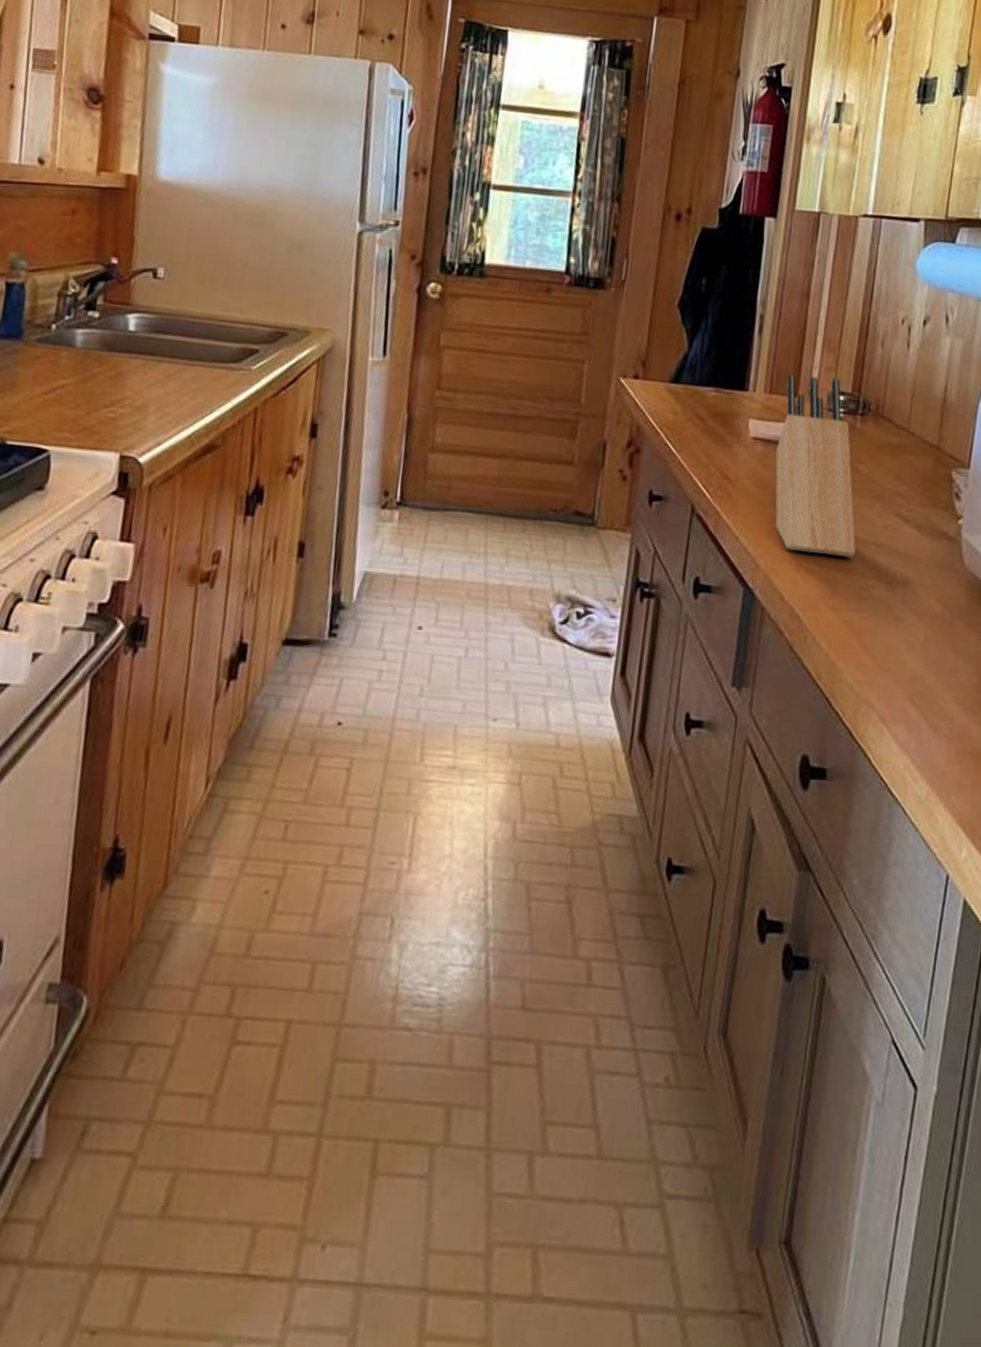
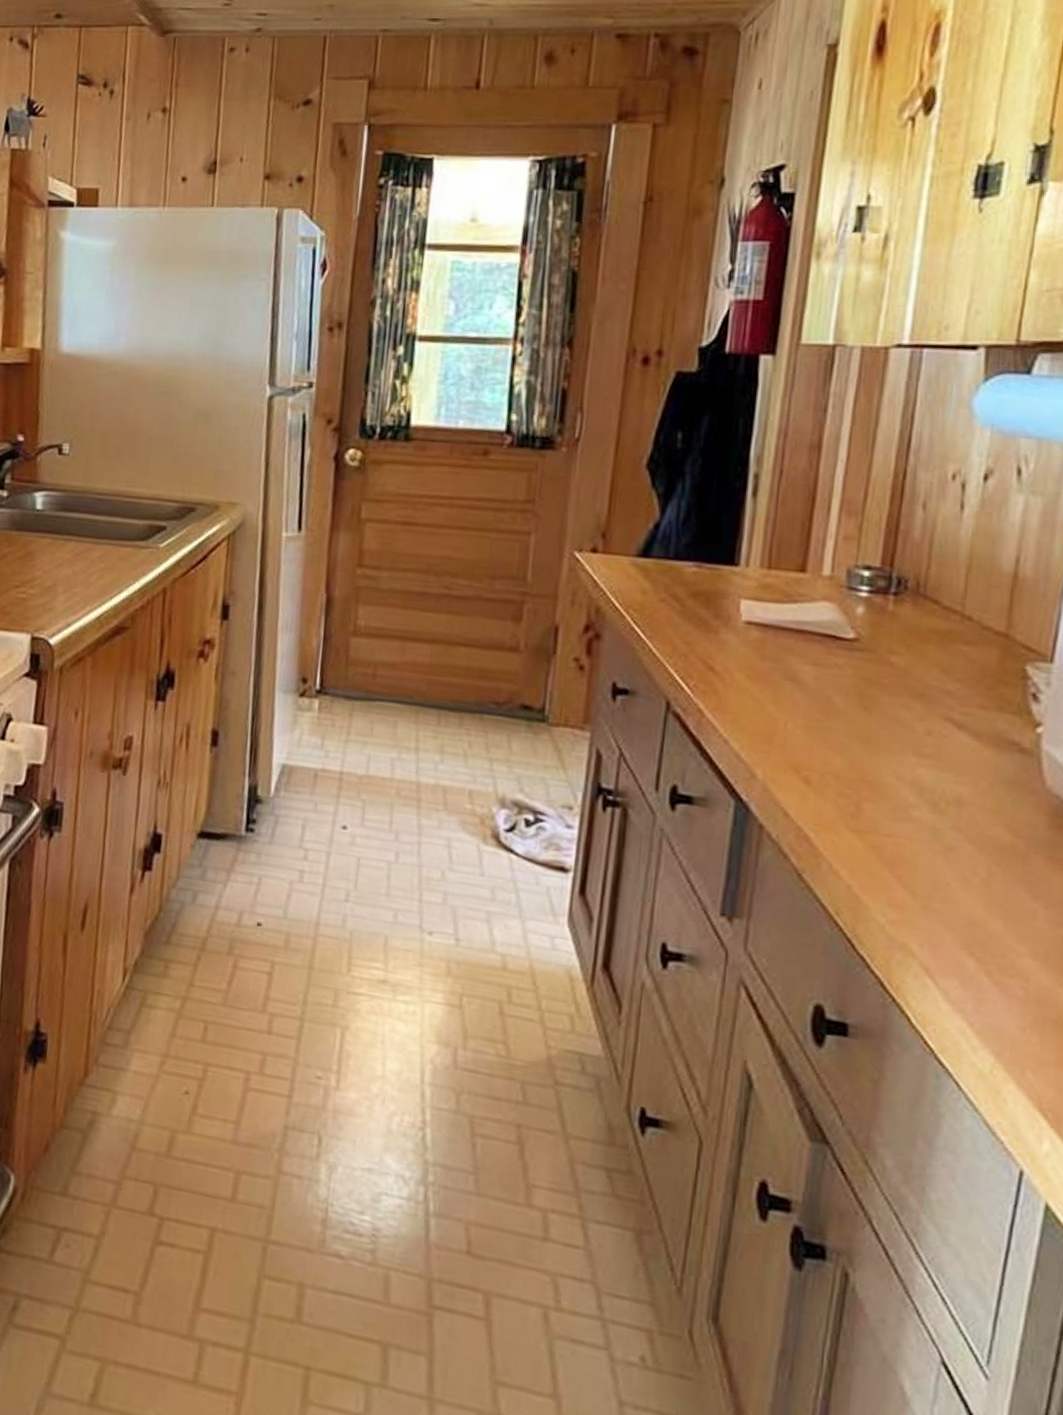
knife block: present [775,374,856,558] -> none [776,545,887,770]

